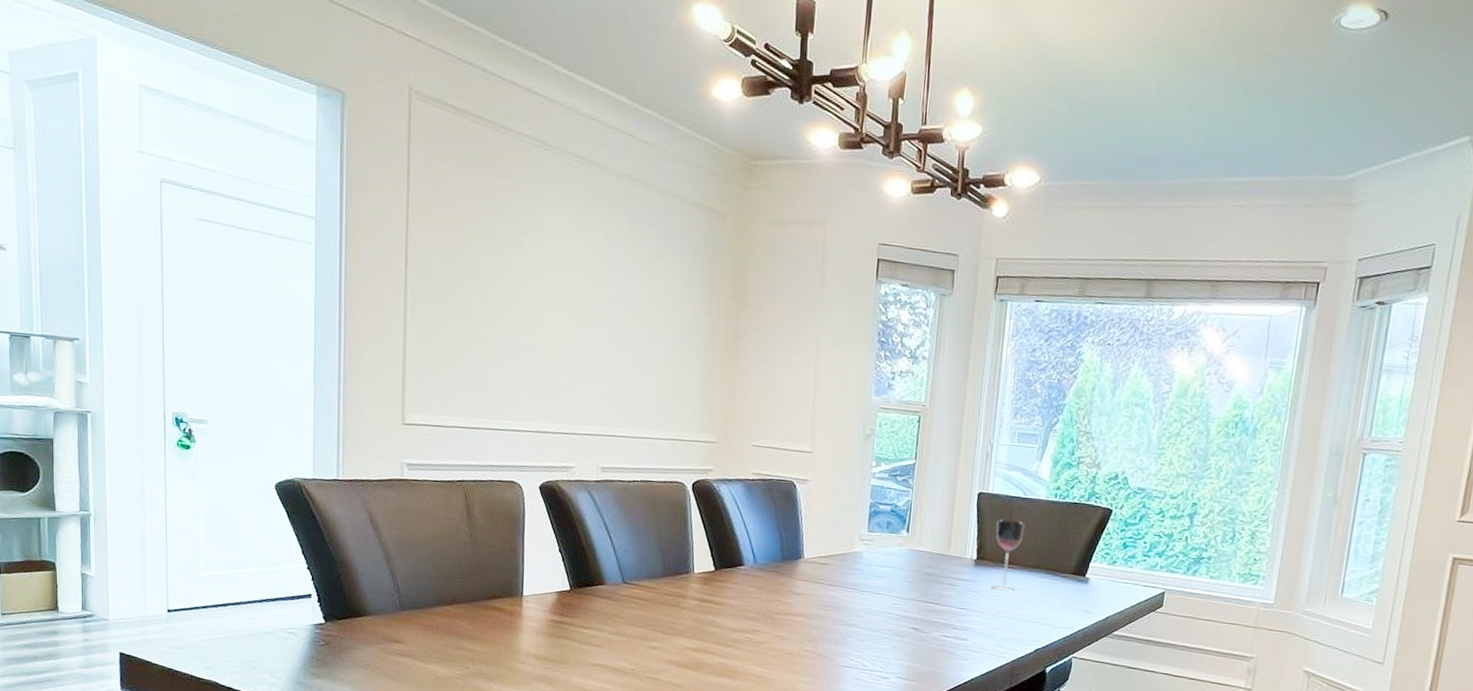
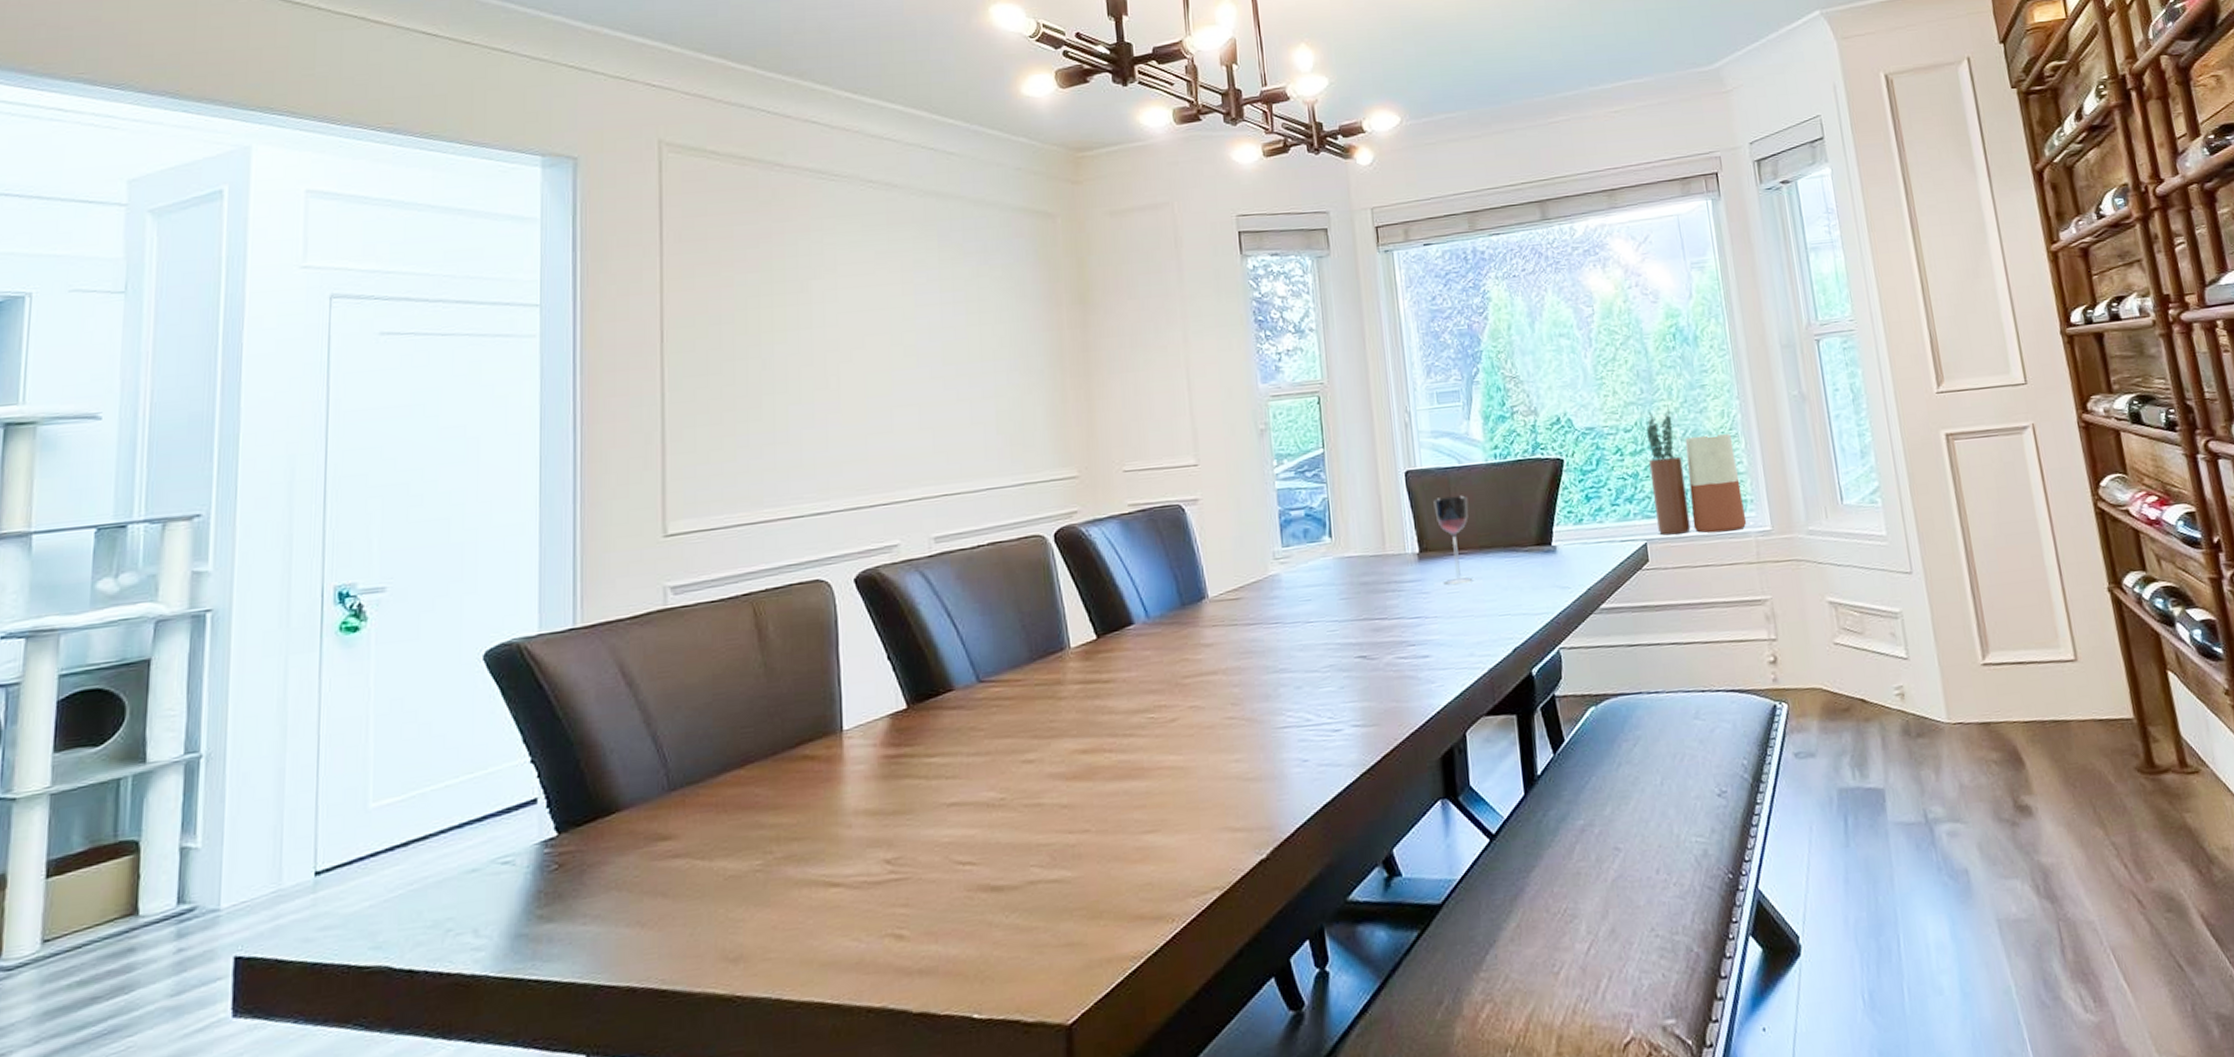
vase: none [1177,484,1217,591] -> present [1645,406,1691,536]
vase: none [1208,513,1262,598] -> present [1685,434,1747,533]

